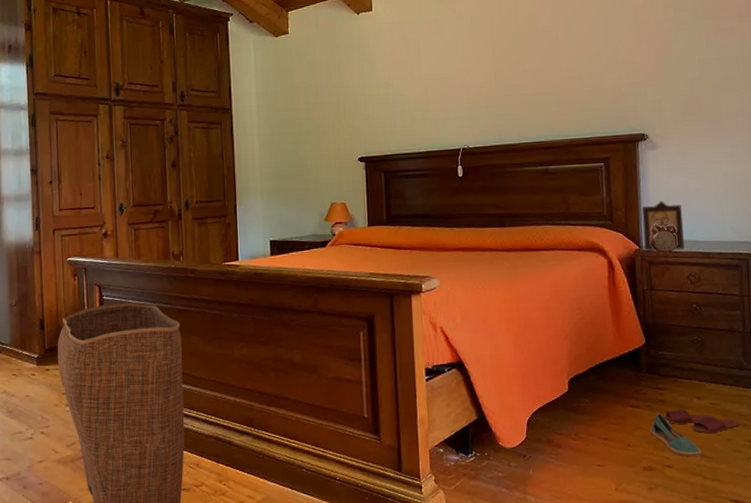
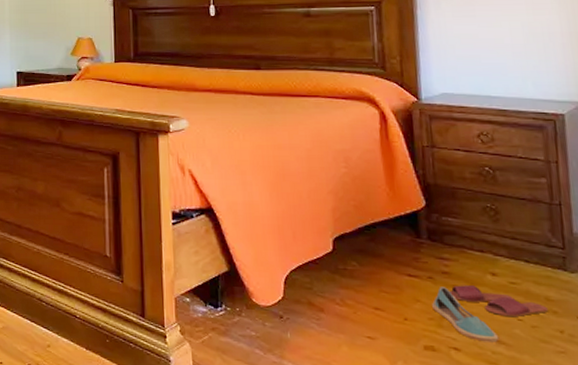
photo frame: present [641,201,685,251] -> none [420,50,474,105]
alarm clock: present [649,220,678,255] -> none [429,71,465,109]

